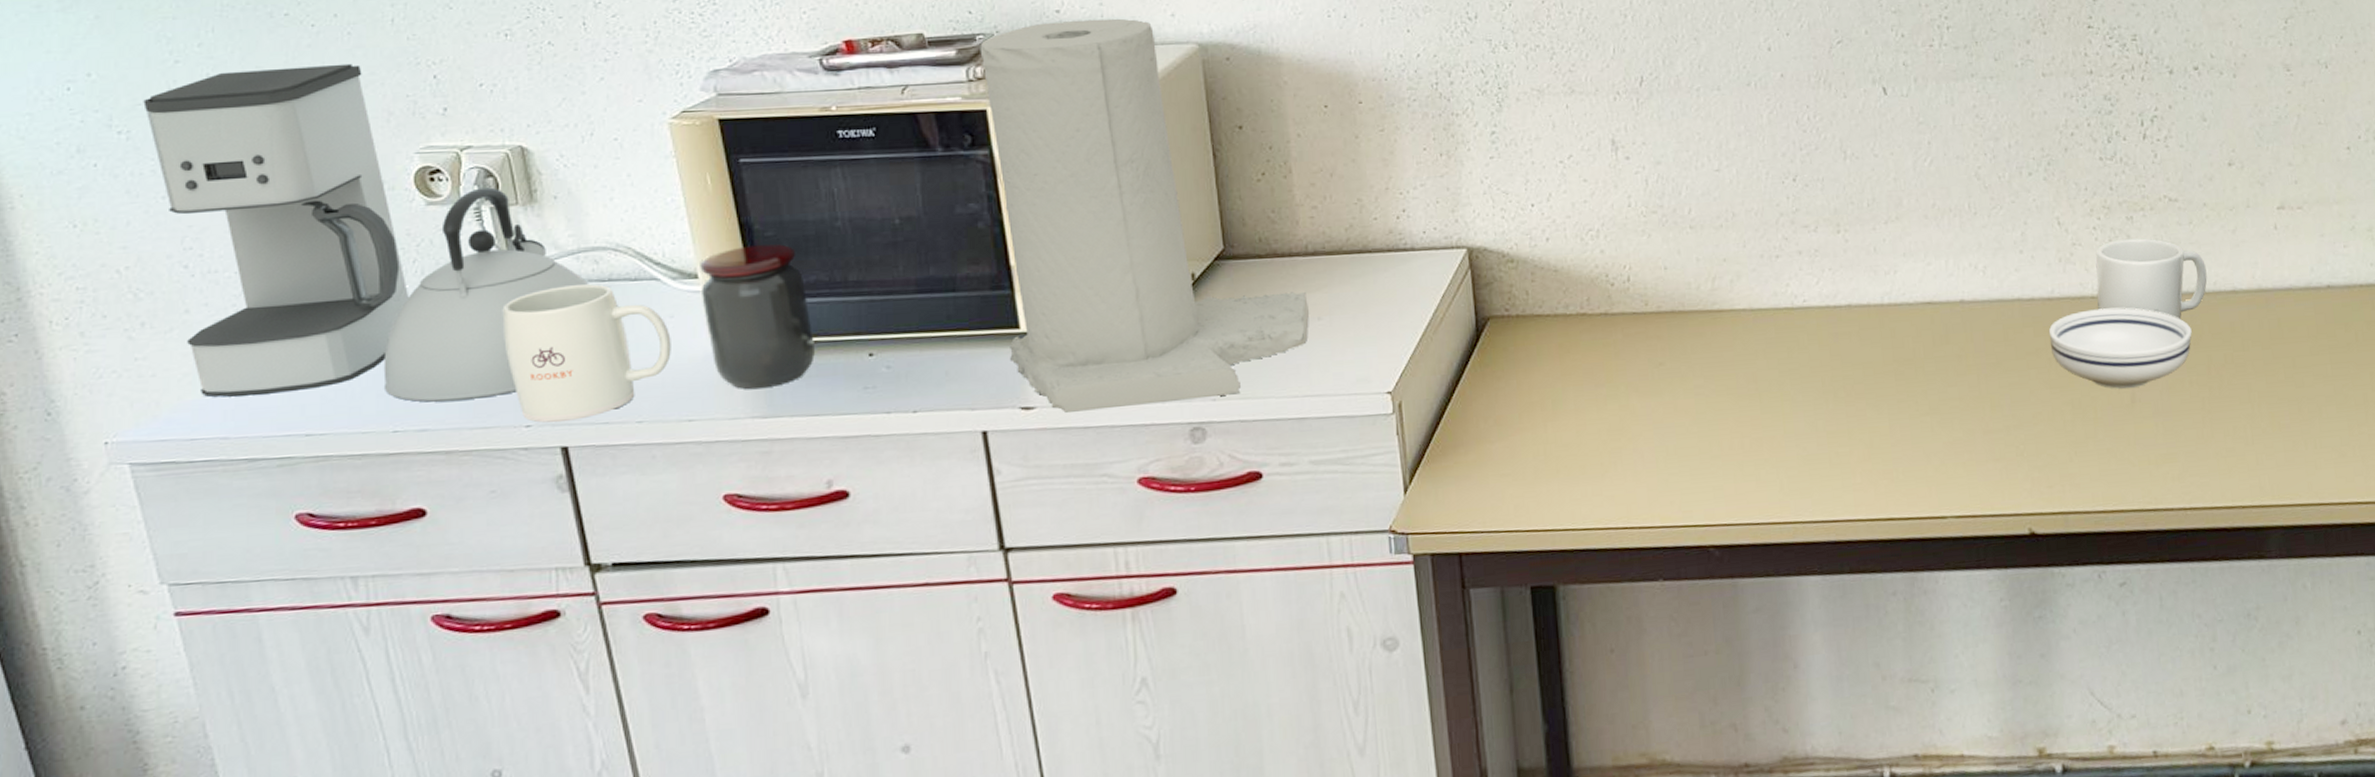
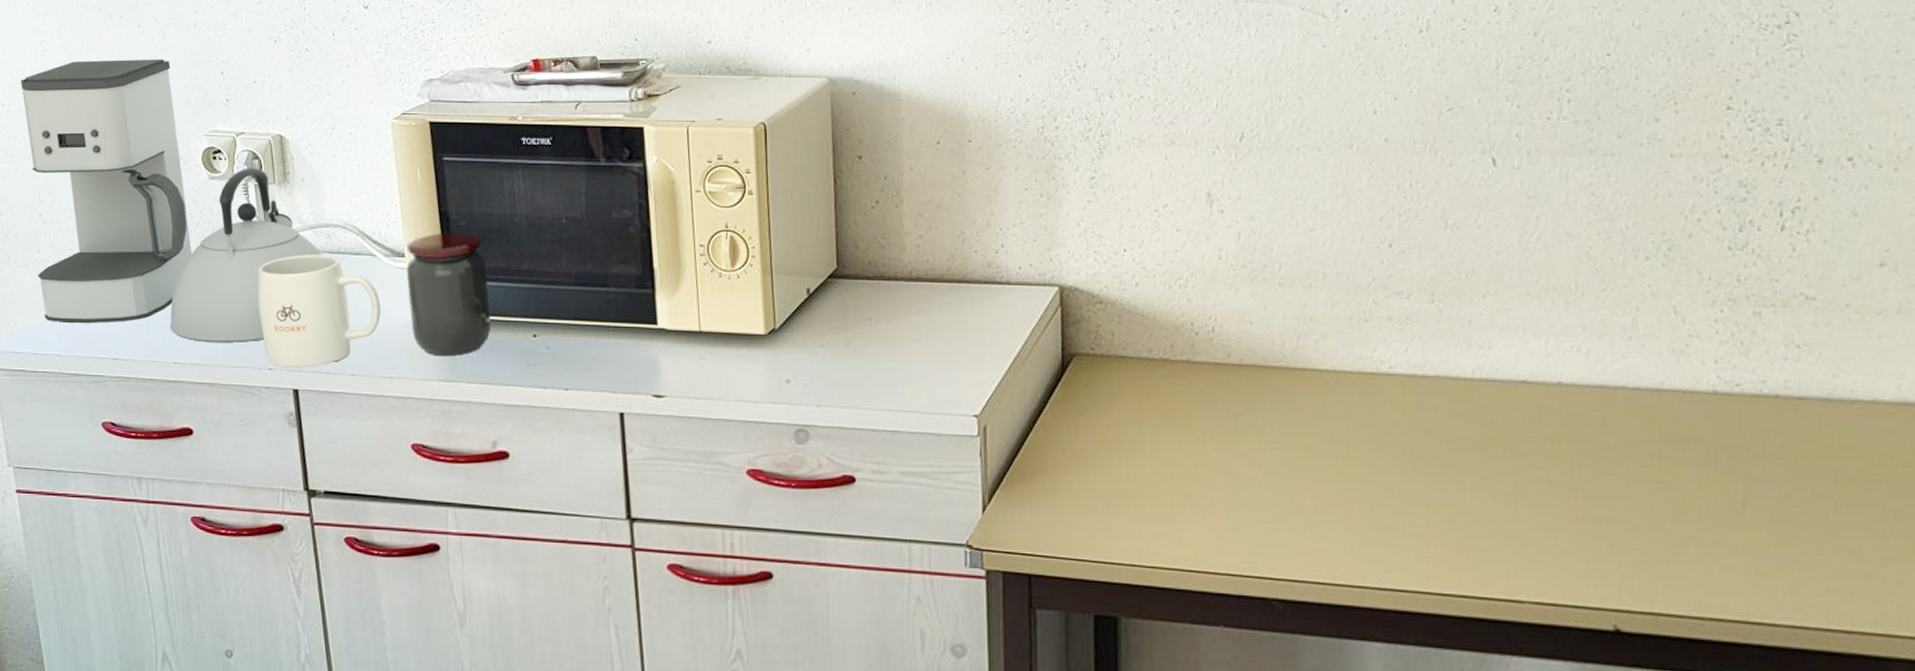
paper towel: present [980,18,1309,414] -> none [642,51,908,405]
bowl: present [2048,307,2192,389] -> none [1654,405,1820,492]
mug: present [2095,238,2208,319] -> none [1711,334,1843,426]

